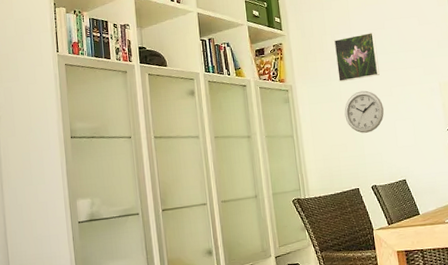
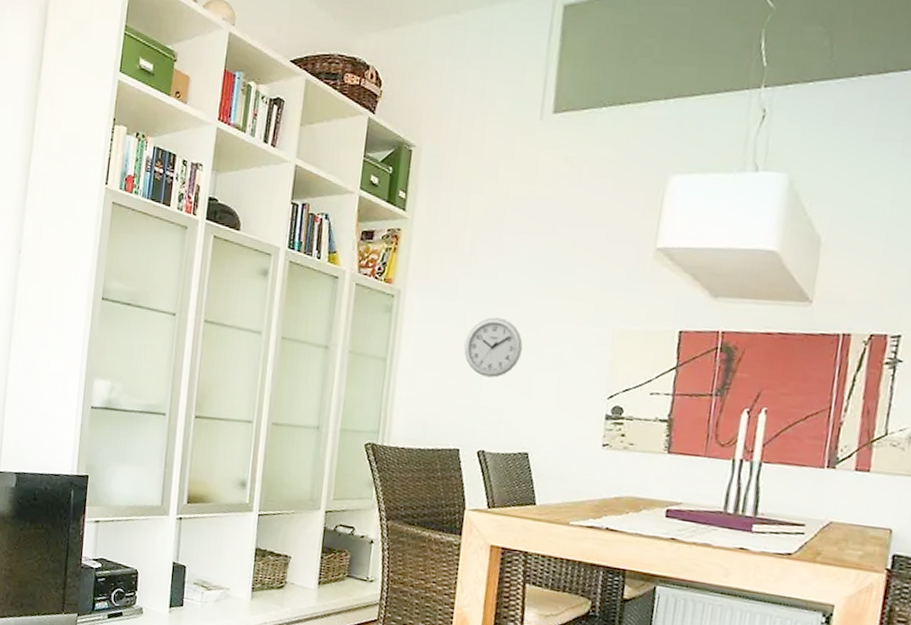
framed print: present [333,32,380,82] -> none [468,236,537,301]

